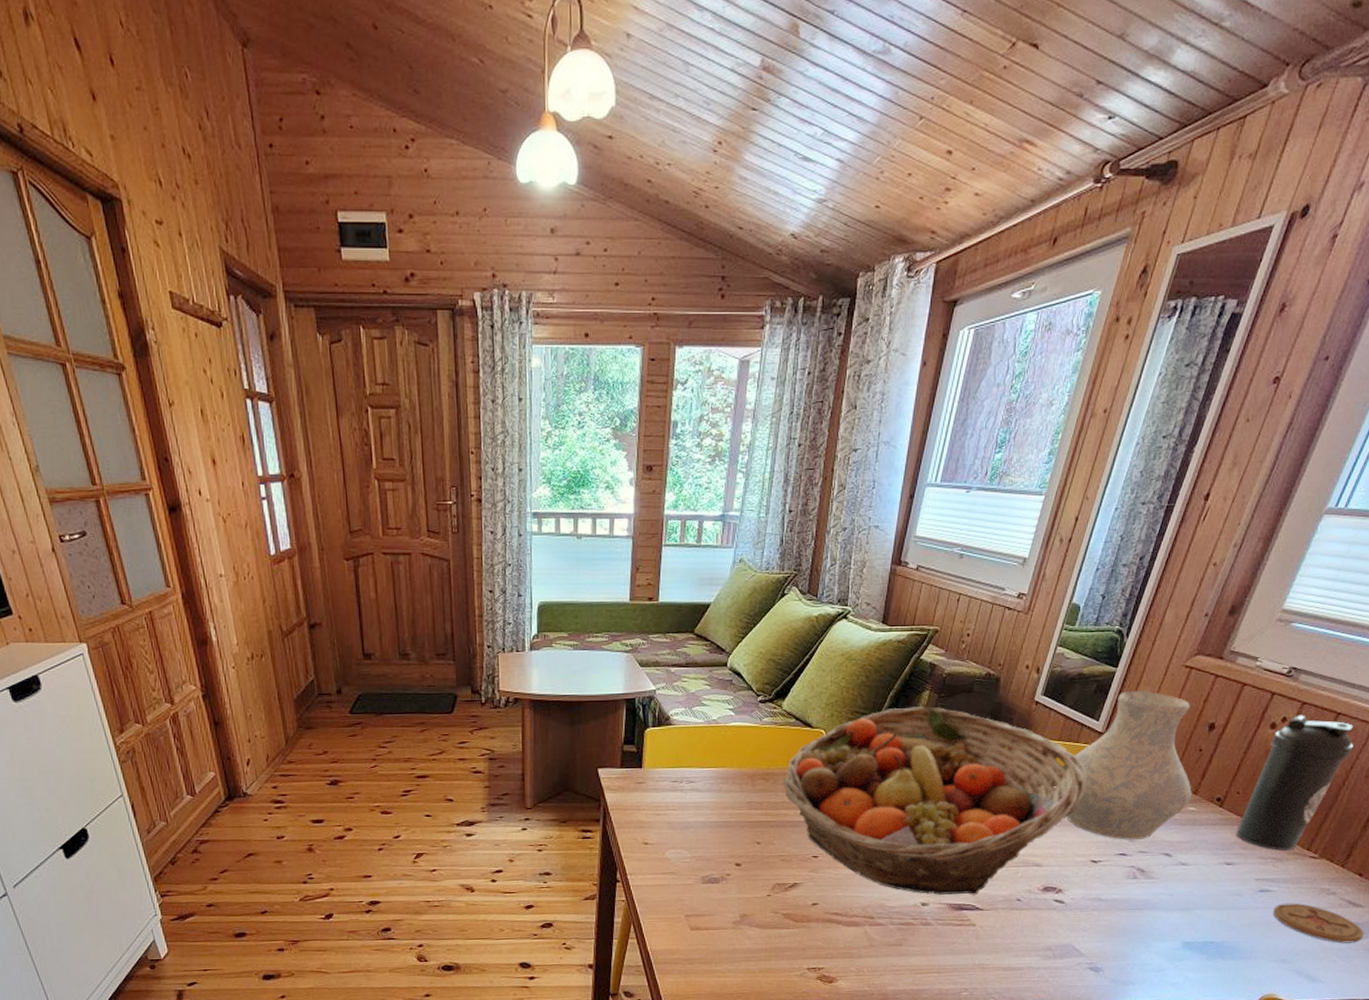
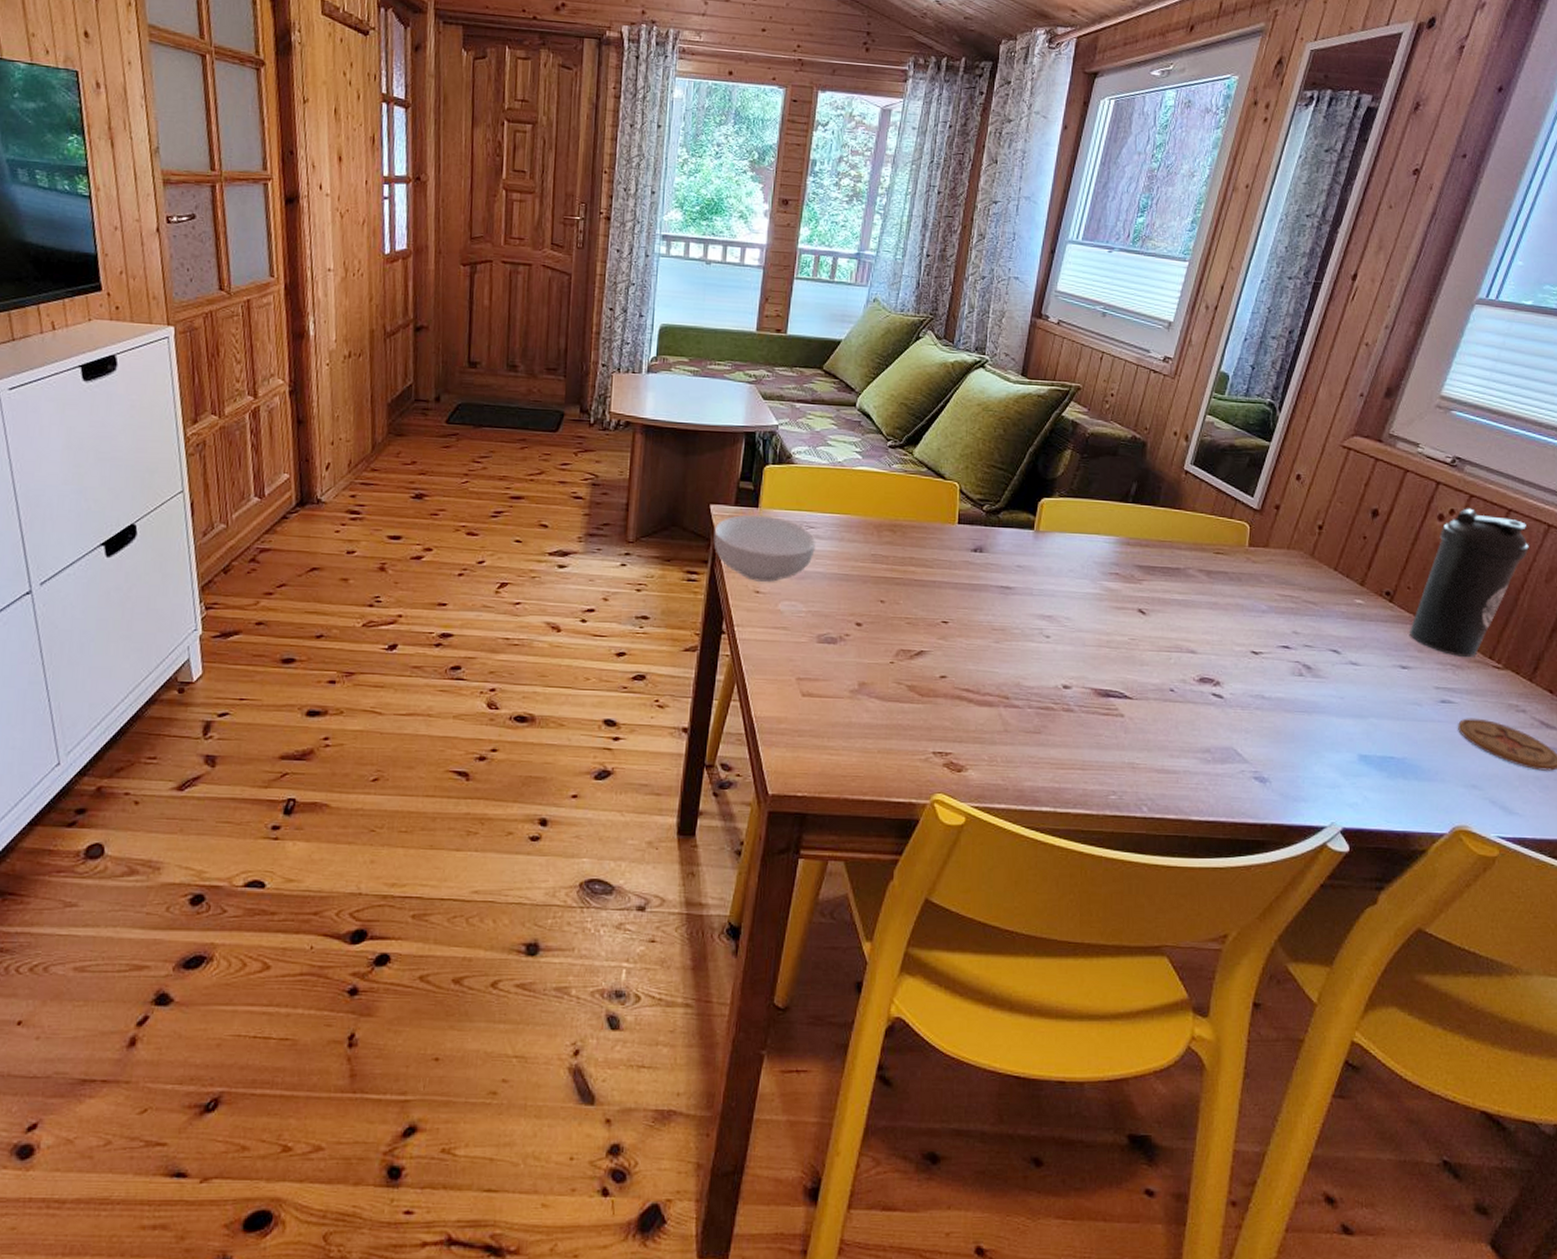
cereal bowl: none [603,774,696,834] -> present [713,514,815,582]
fruit basket: present [783,706,1088,896] -> none [911,465,1244,681]
vase: present [1066,691,1192,841] -> none [1222,468,1358,632]

